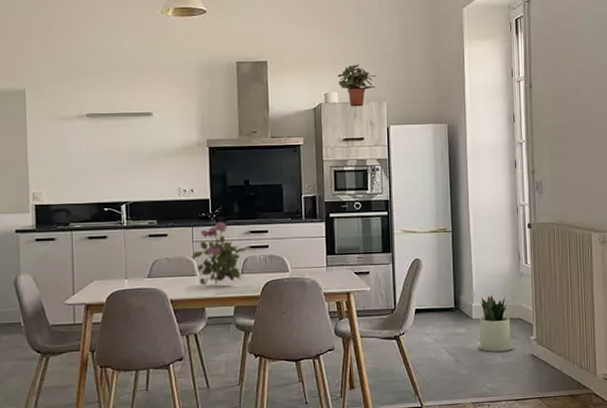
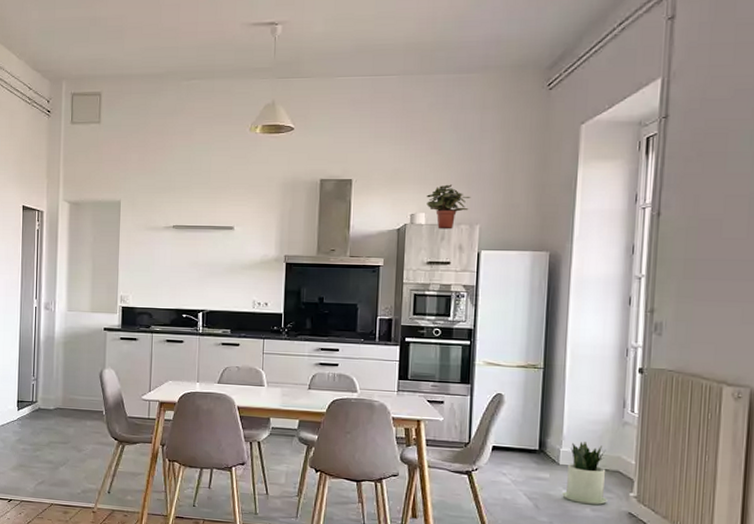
flower bouquet: present [192,221,245,286] -> none [261,336,314,397]

